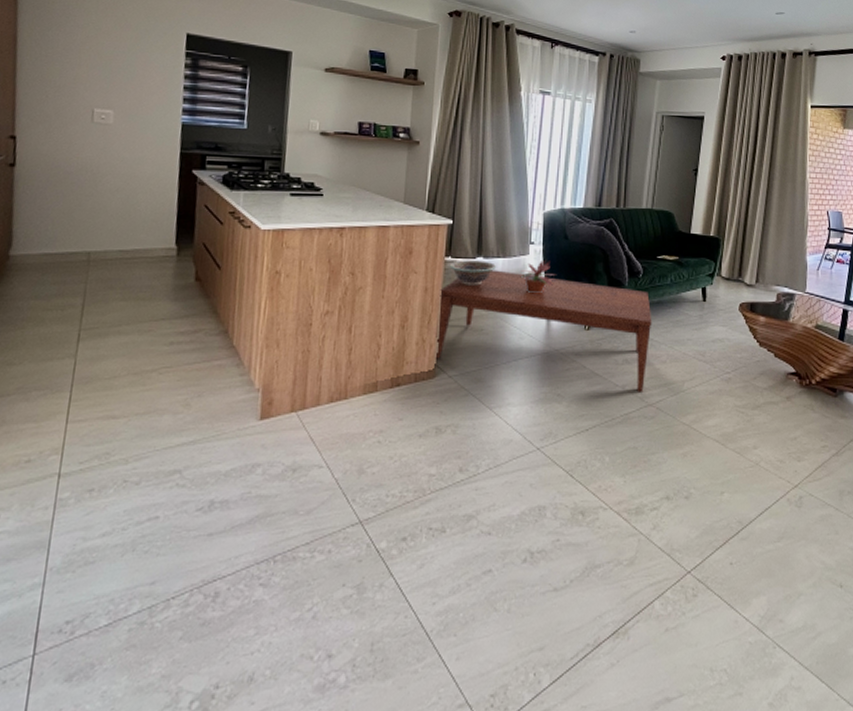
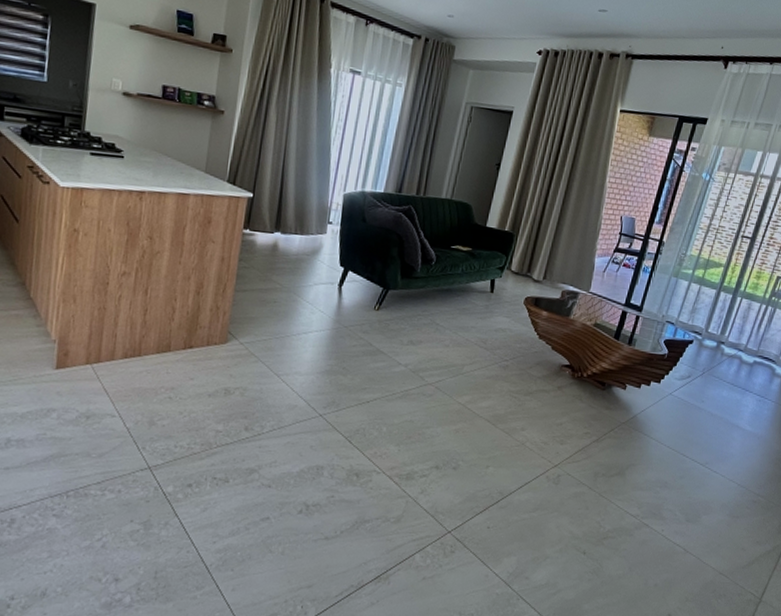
coffee table: present [435,270,652,392] -> none [227,245,440,372]
decorative bowl: present [449,260,496,286] -> none [246,233,293,260]
potted plant: present [519,259,556,294] -> none [315,239,350,273]

